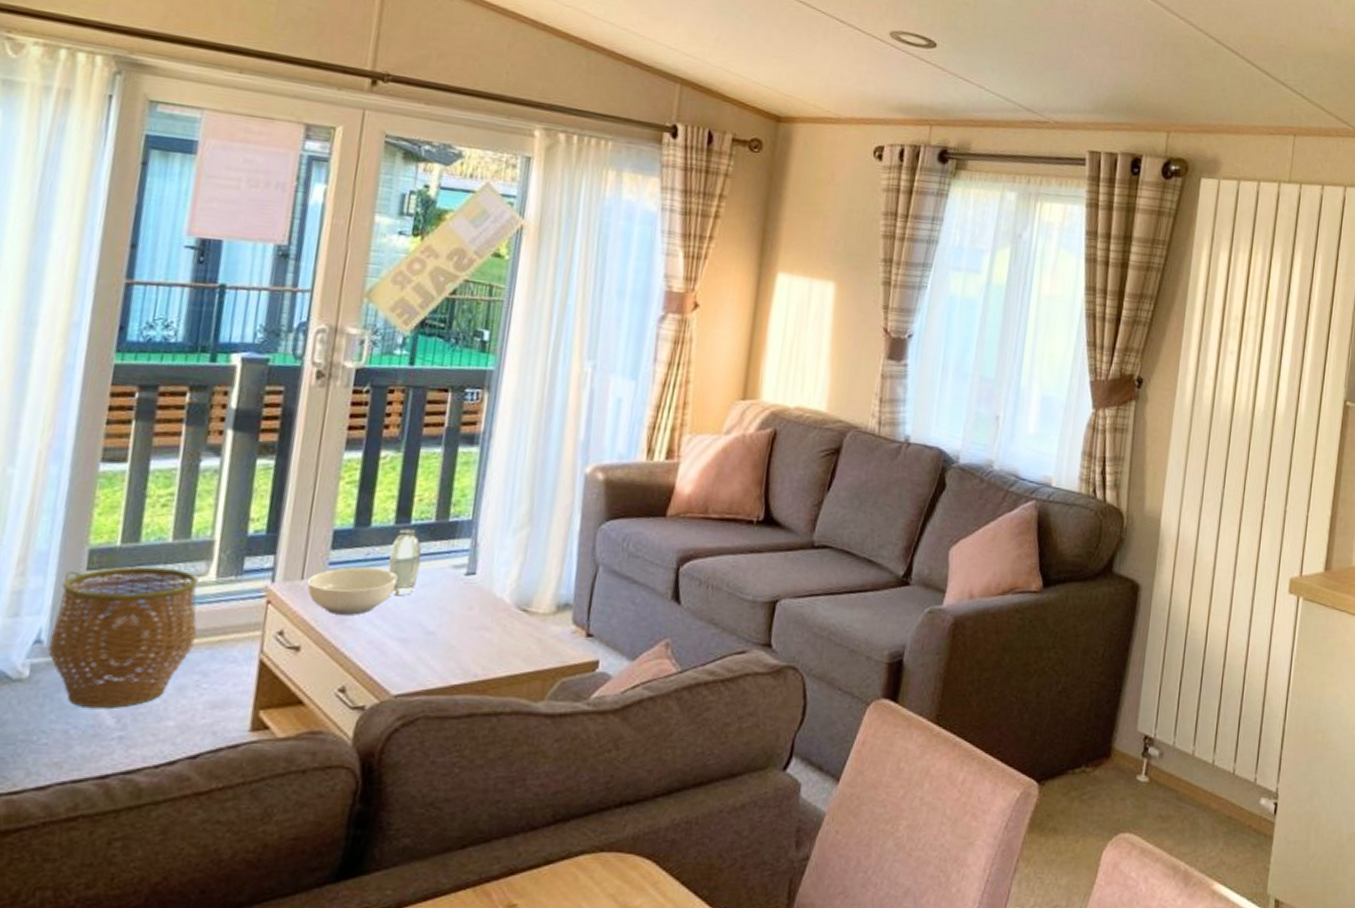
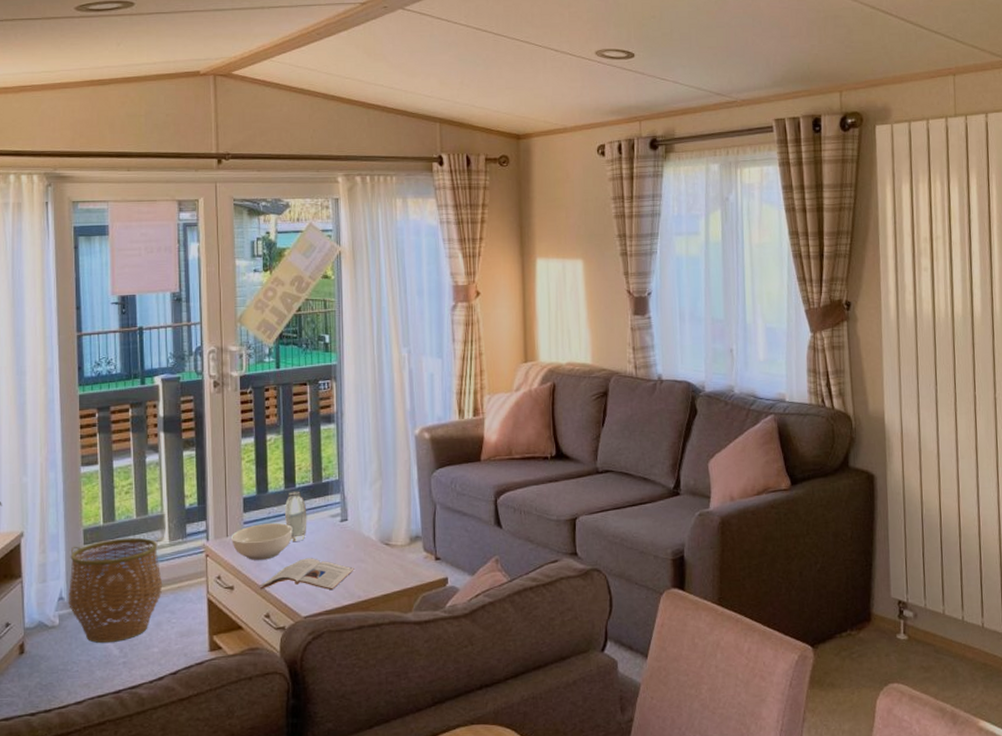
magazine: none [338,618,475,664] -> present [260,558,354,591]

